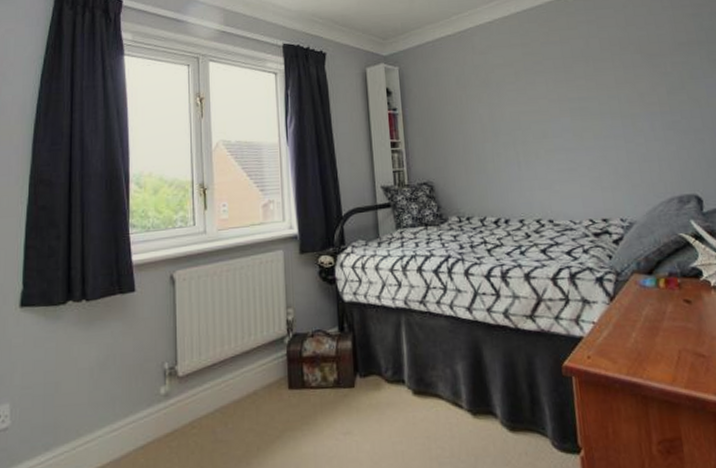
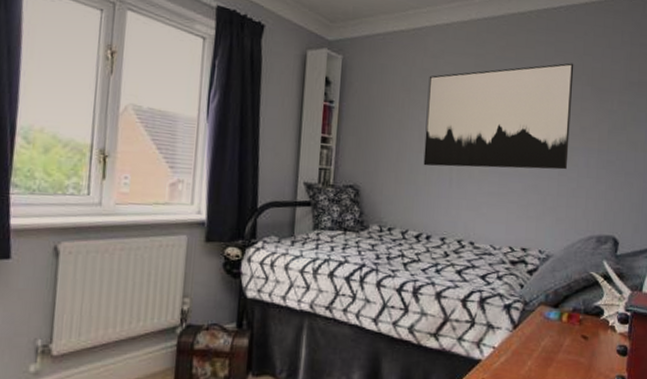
wall art: none [481,35,633,154] -> present [423,63,574,170]

